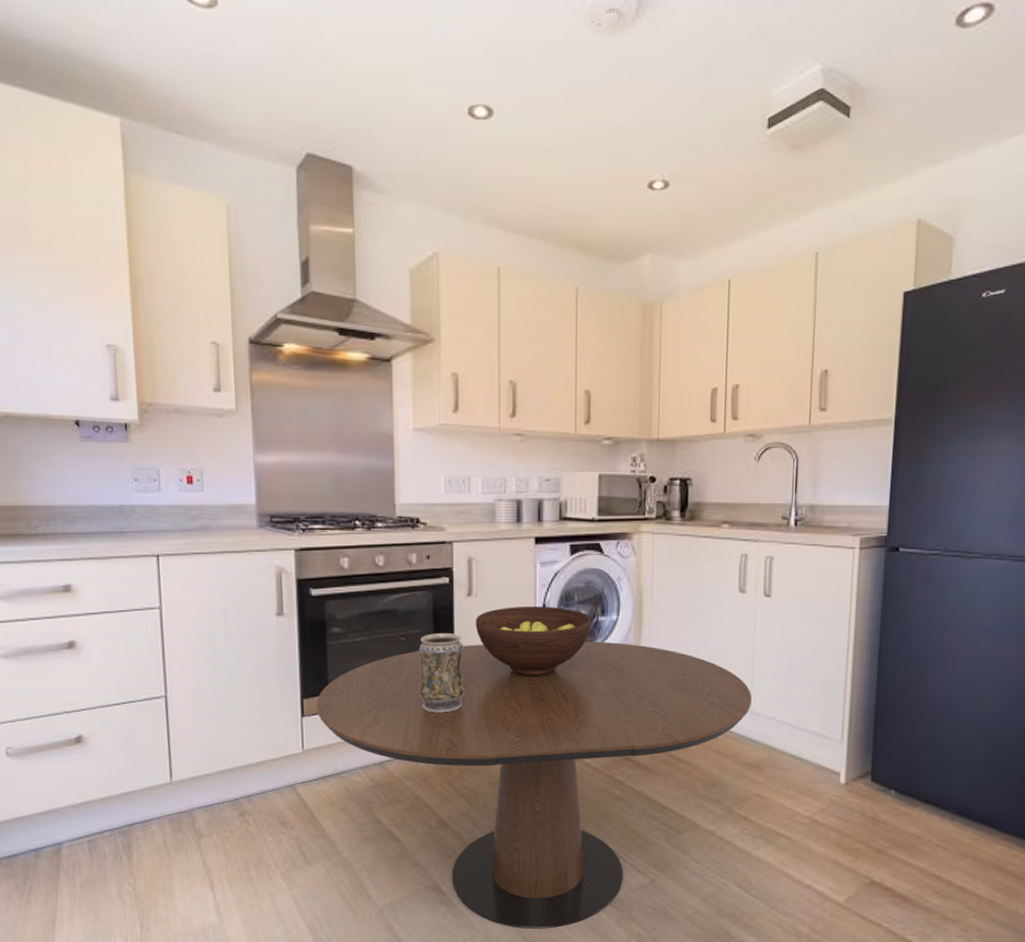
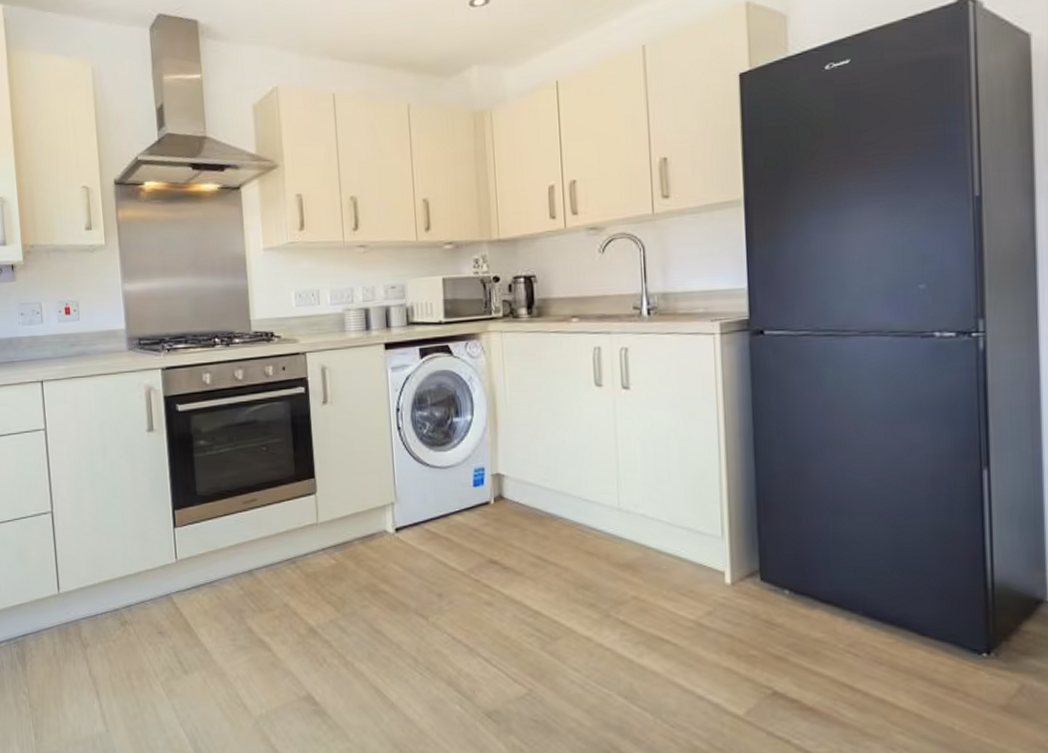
dining table: present [316,641,752,929] -> none [187,442,619,742]
vase: present [418,633,464,713] -> none [279,441,326,520]
fruit bowl: present [475,606,592,676] -> none [332,410,447,480]

